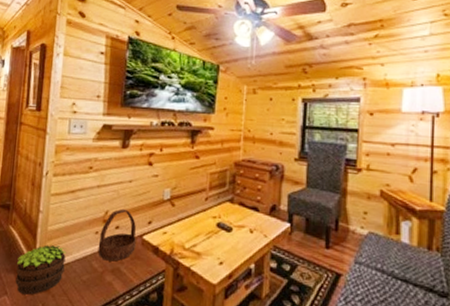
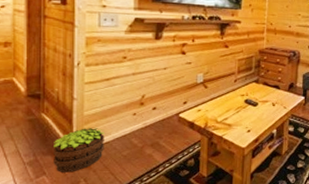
basket: present [98,208,136,262] -> none [136,92,173,137]

